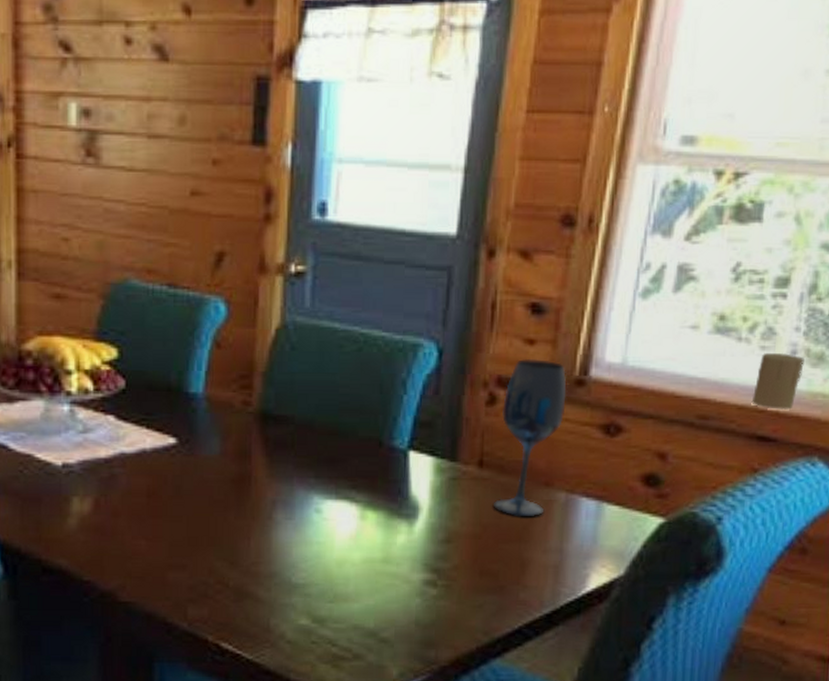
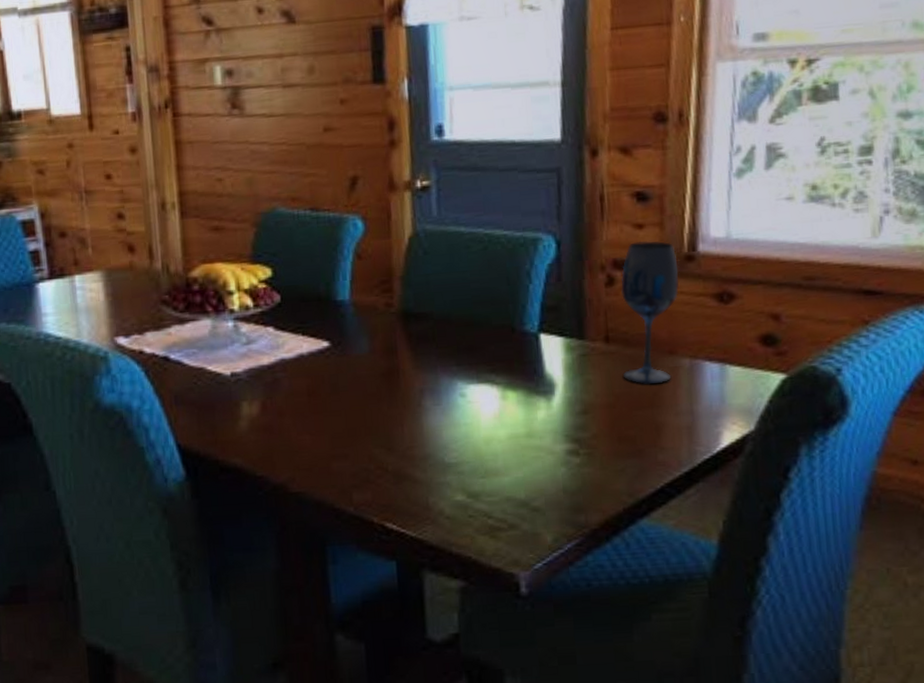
candle: present [751,353,804,410] -> none [853,213,898,265]

